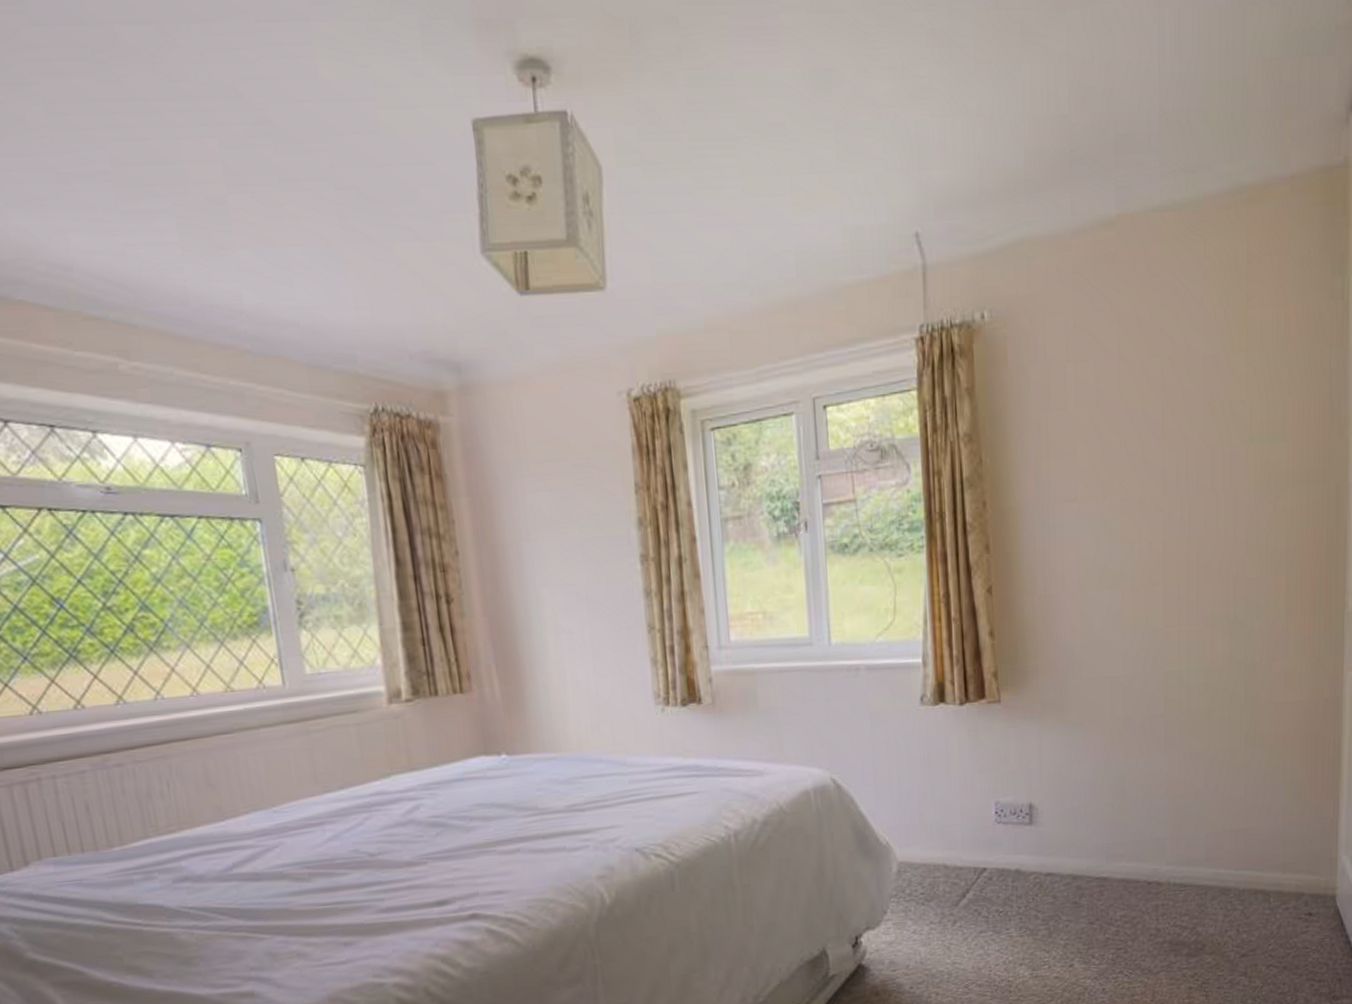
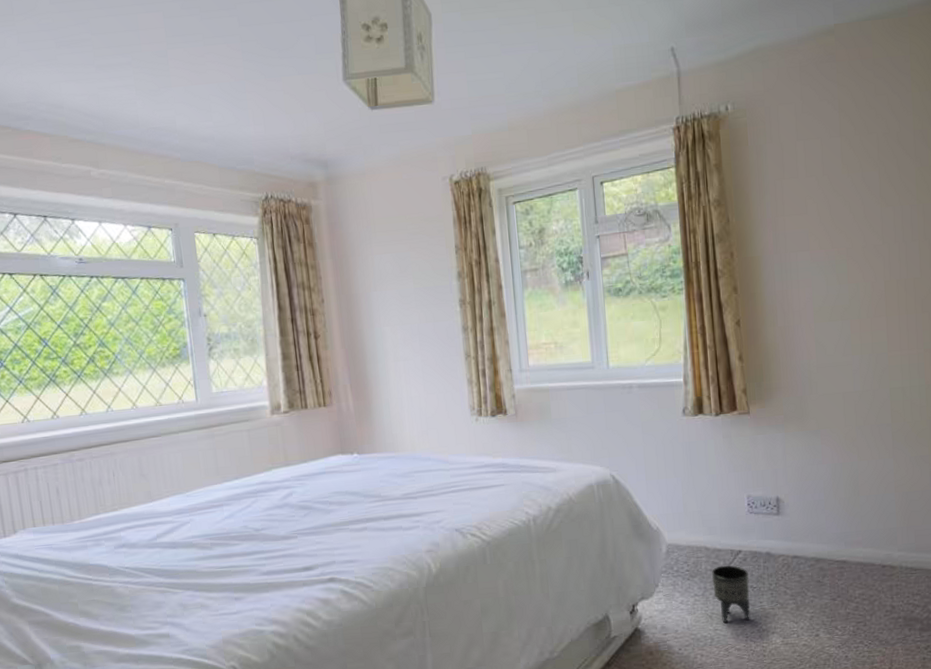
planter: none [950,886,995,956] -> present [711,565,750,624]

